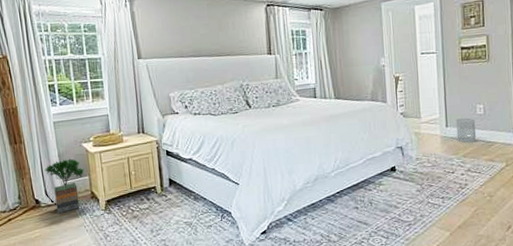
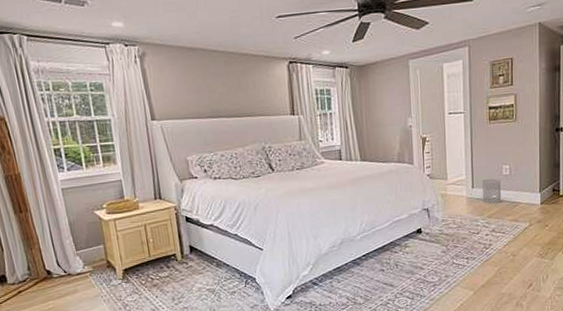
potted tree: present [45,158,85,214] -> none [55,227,99,285]

